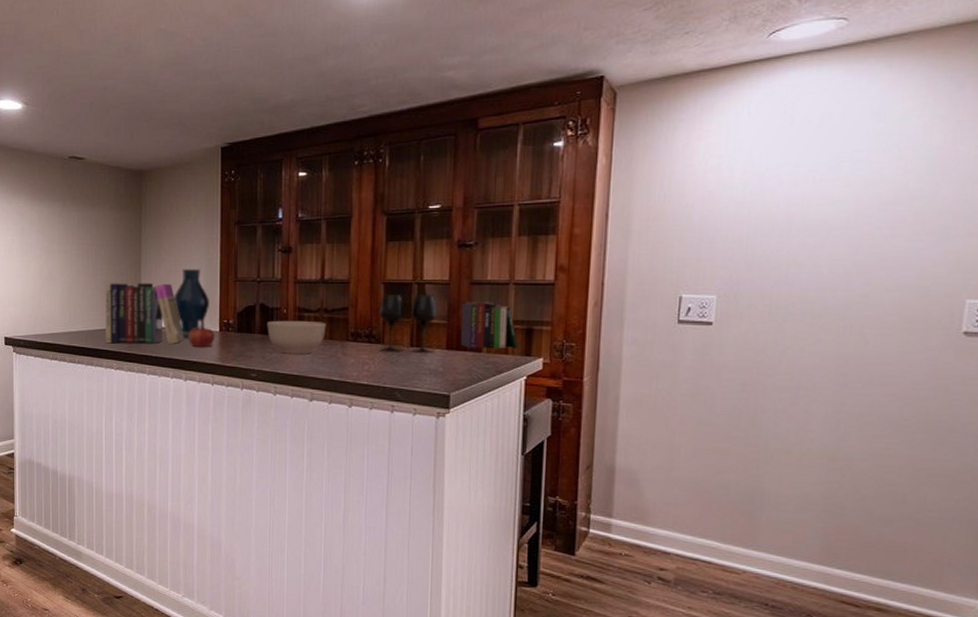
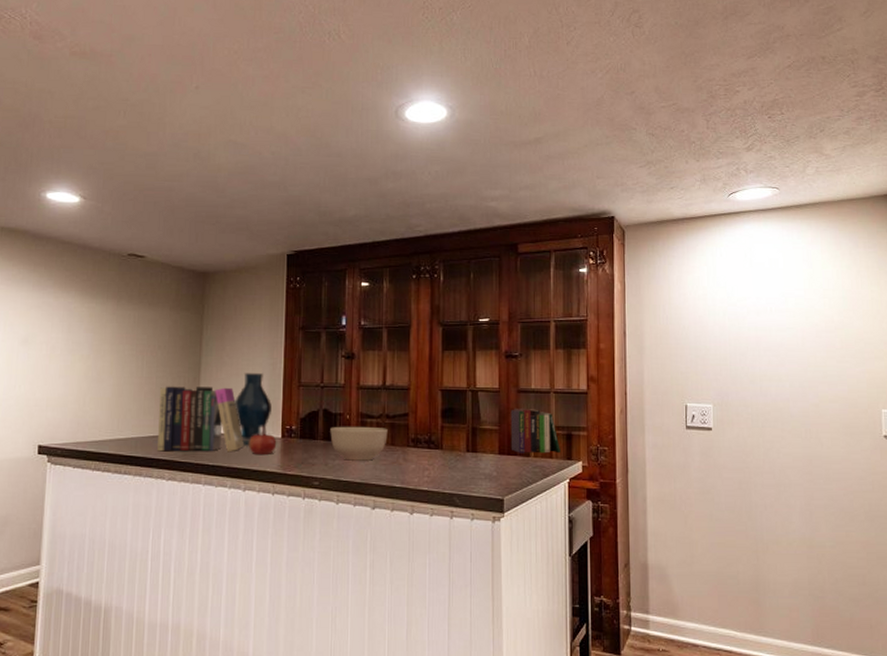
wine glass: present [378,295,438,354] -> none [437,401,490,459]

